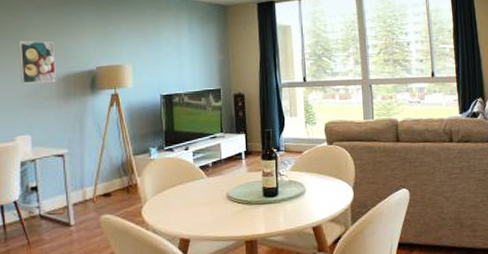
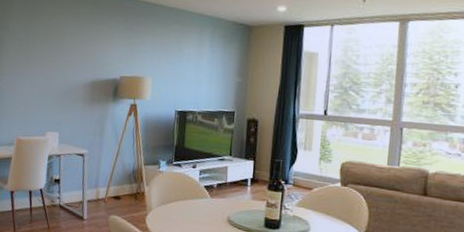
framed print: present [19,41,57,84] -> none [55,45,86,87]

